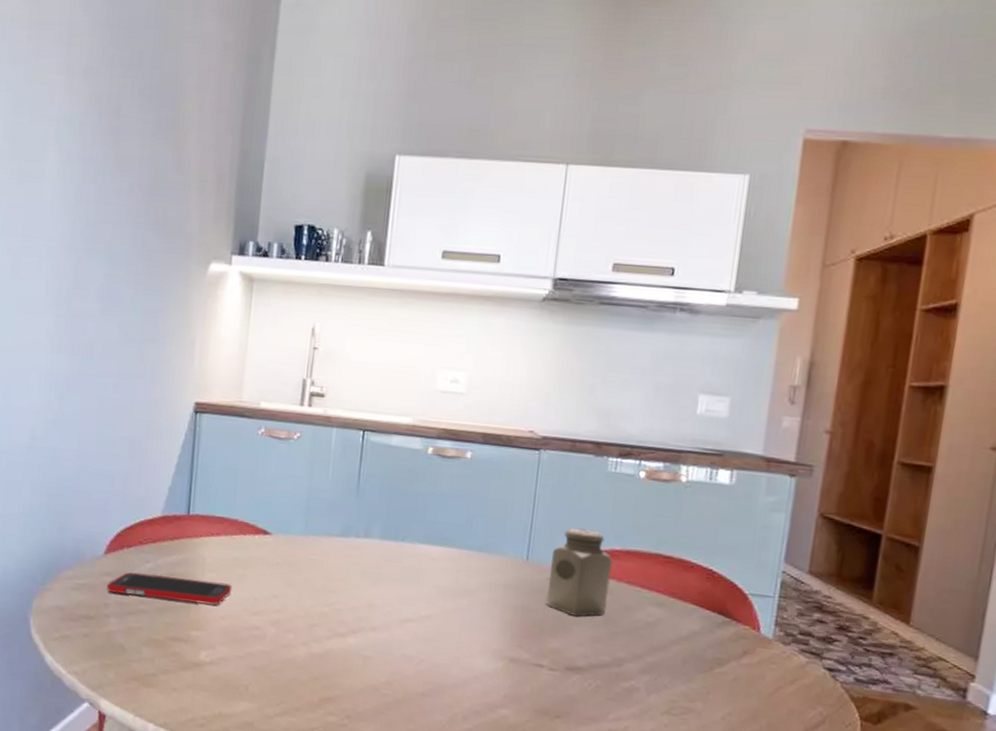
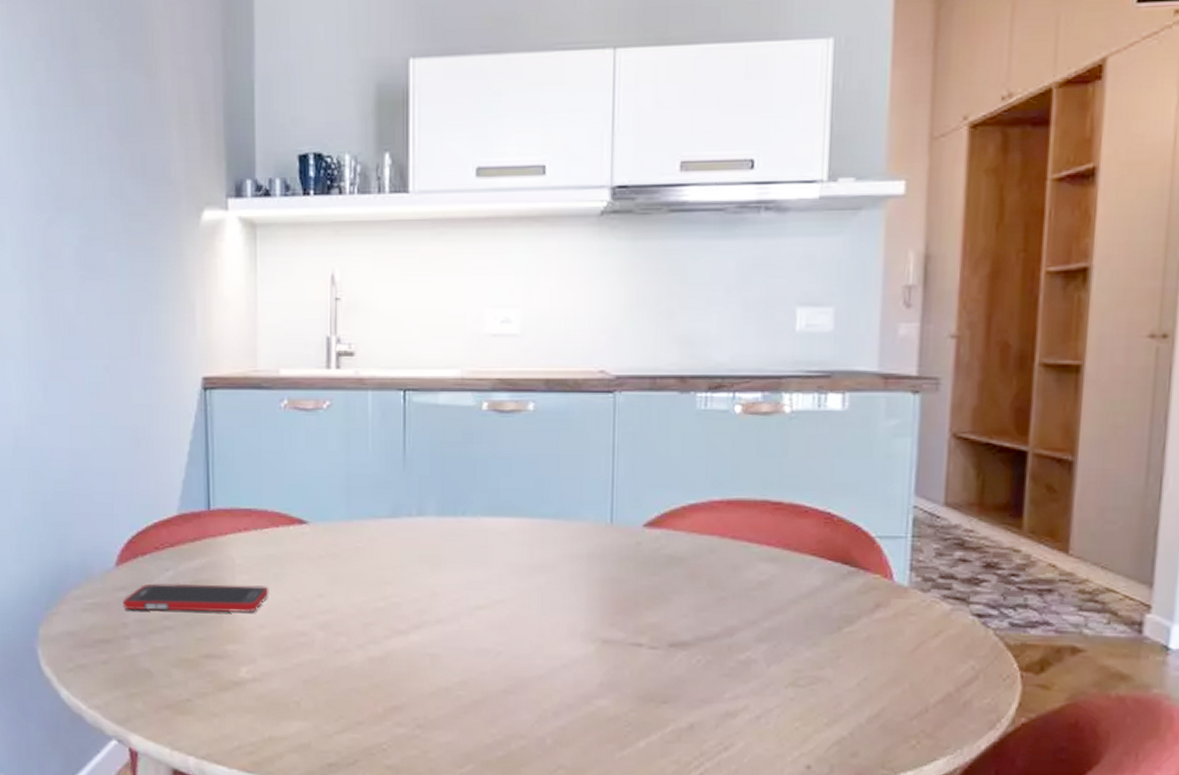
salt shaker: present [546,528,613,617] -> none [638,480,713,583]

